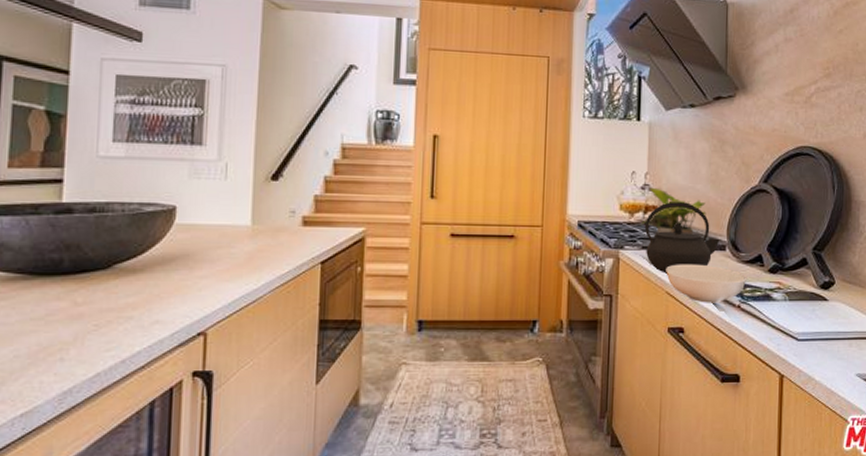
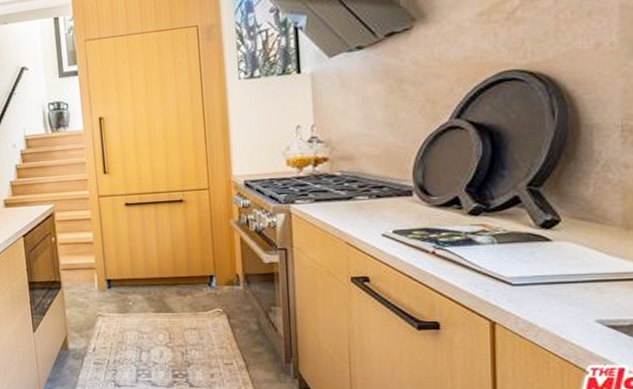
potted plant: present [642,187,707,235] -> none [312,139,386,184]
kettle: present [644,201,720,274] -> none [315,149,405,224]
bowl: present [666,264,748,303] -> none [343,212,442,252]

